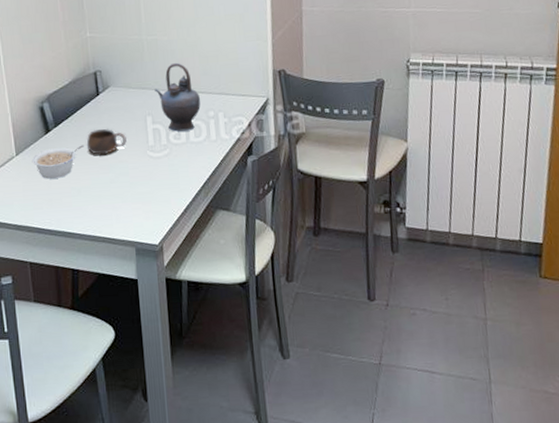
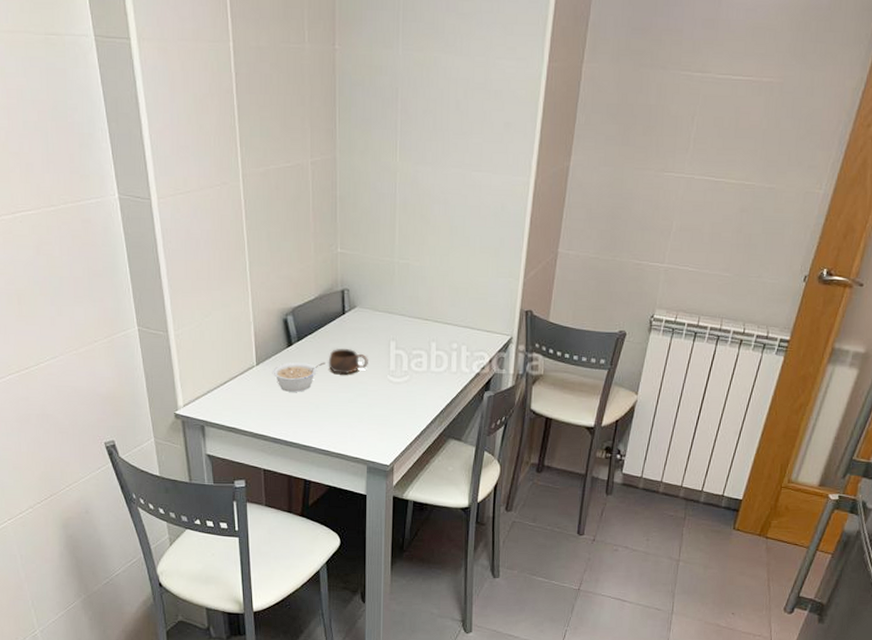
teapot: present [154,62,201,132] -> none [401,290,446,360]

